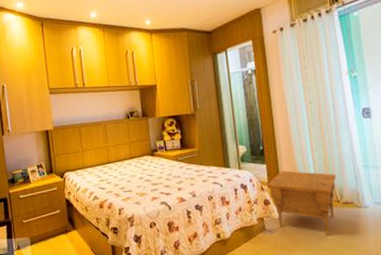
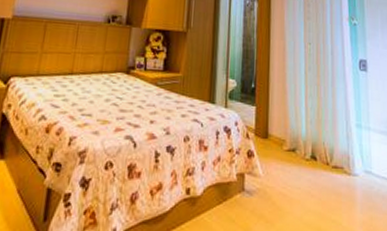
nightstand: present [267,171,337,237] -> none [254,117,328,208]

